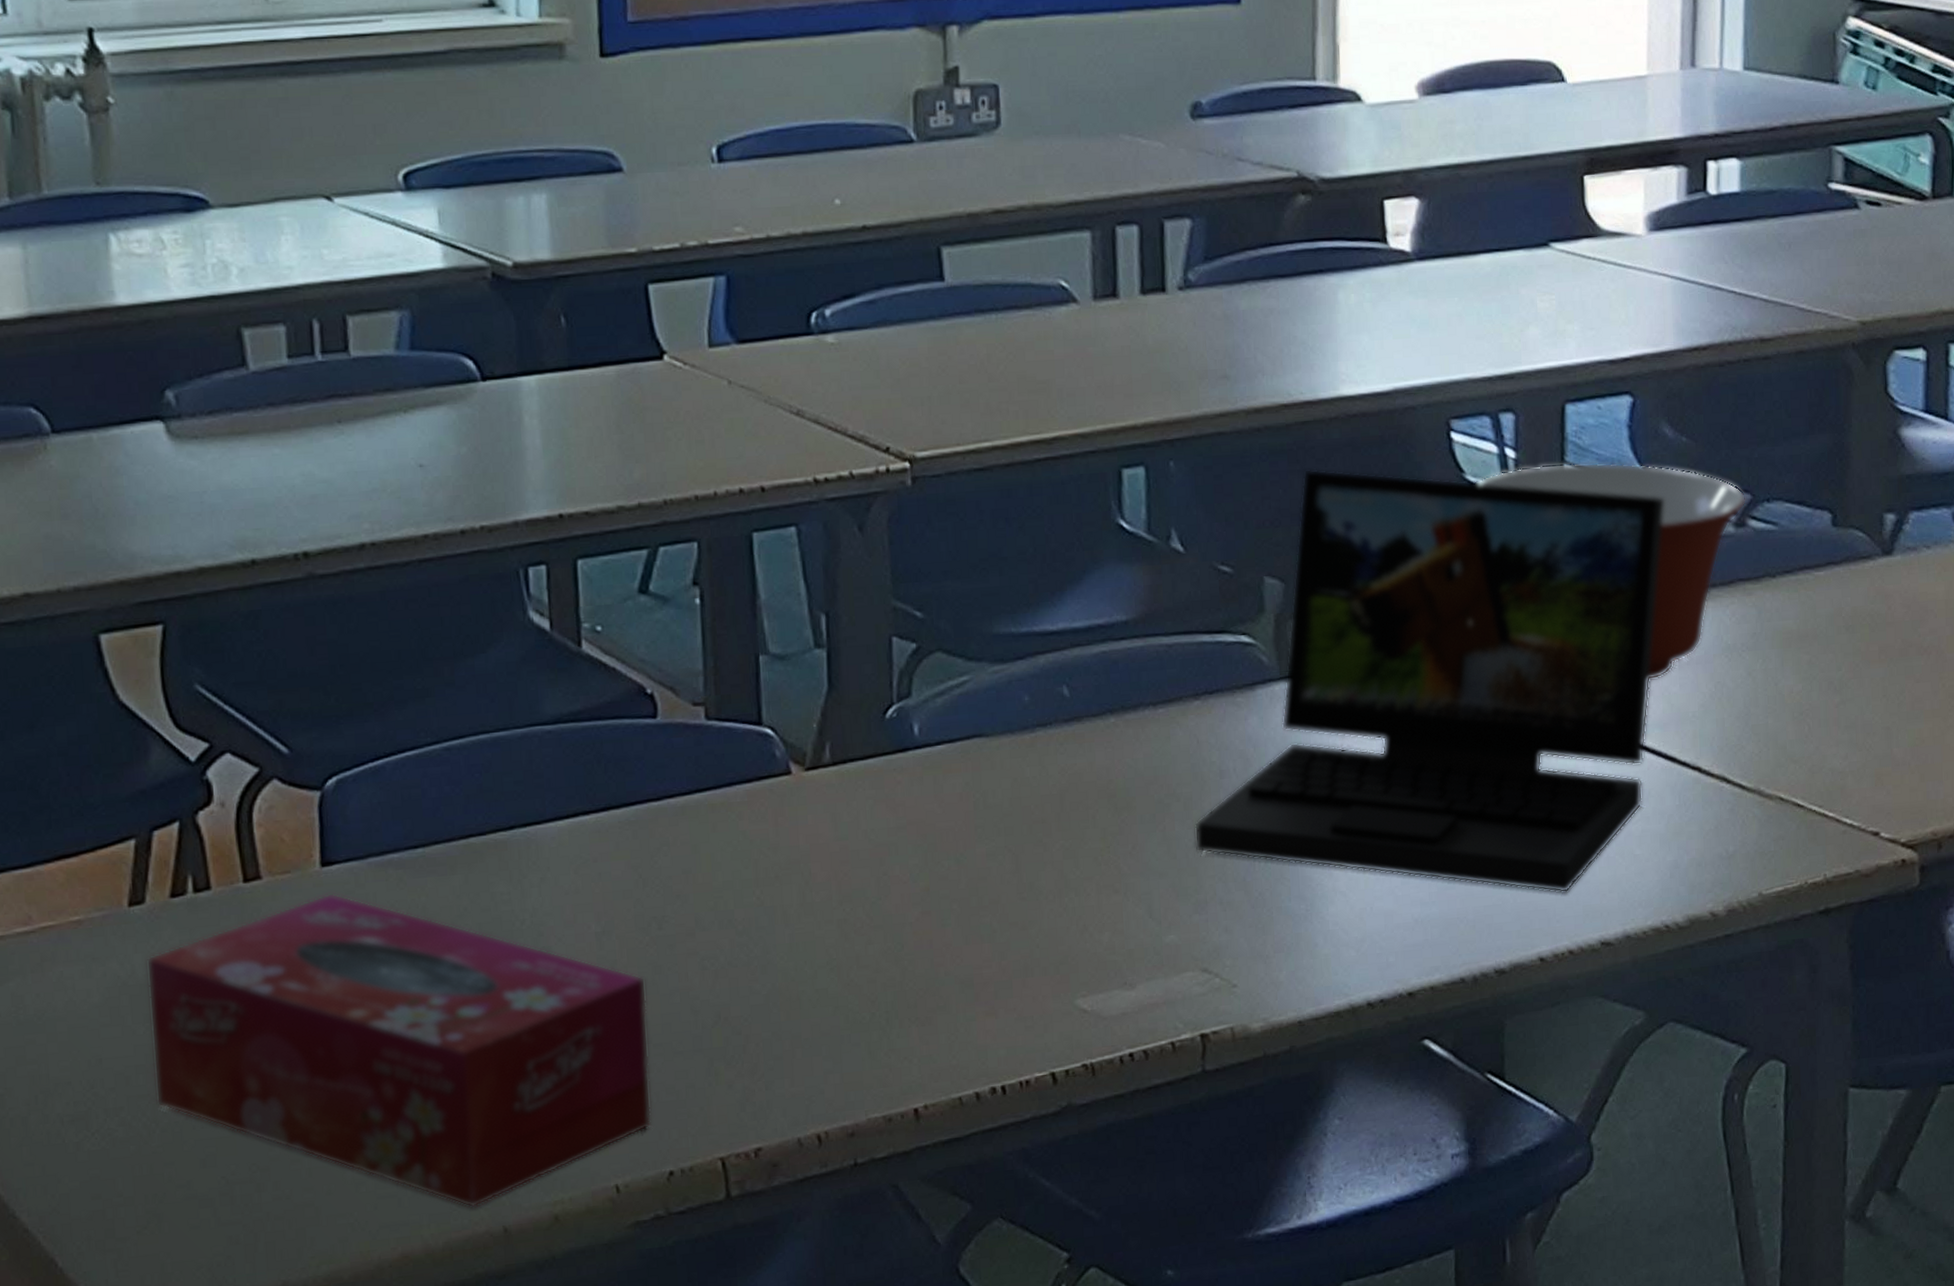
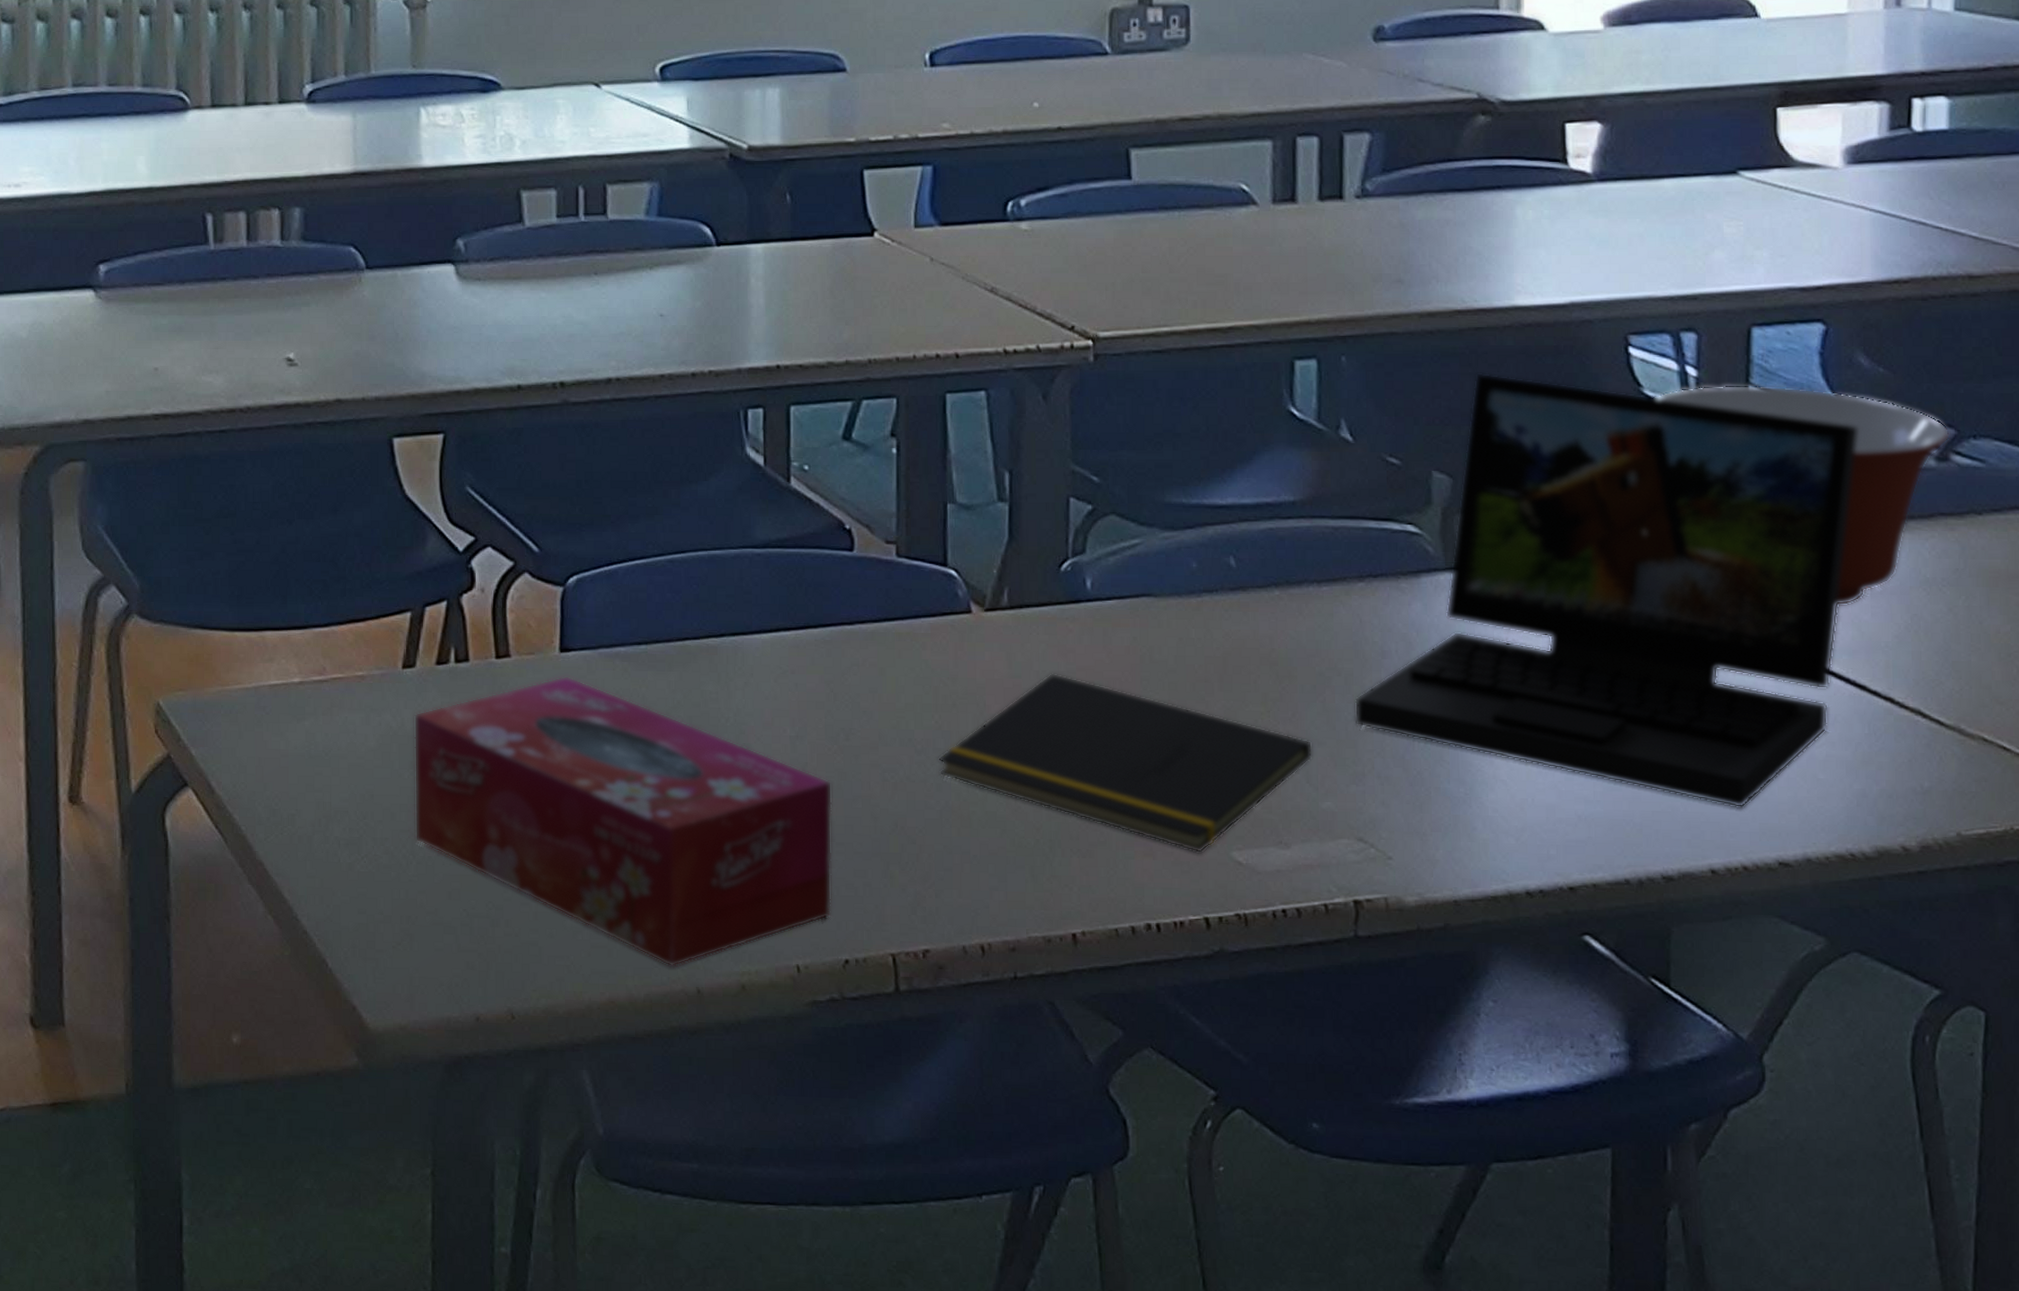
notepad: none [762,830,1155,1006] -> present [938,673,1313,854]

